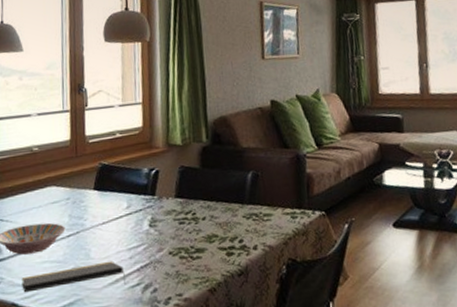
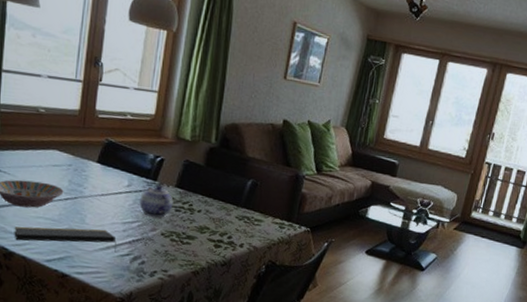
teapot: none [141,199,176,237] -> present [139,184,174,218]

